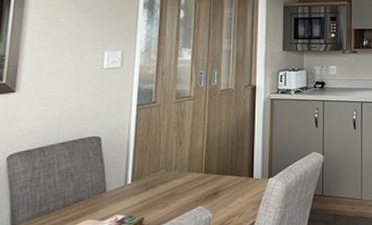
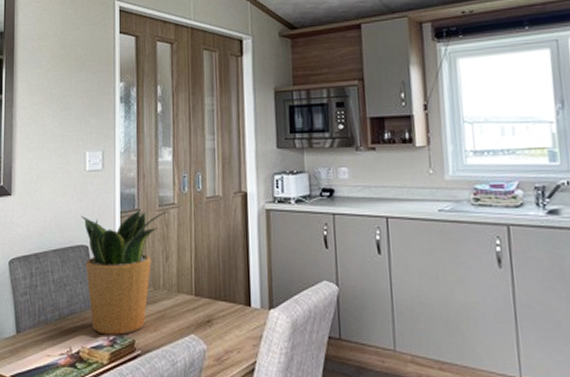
potted plant: none [94,100,184,217] -> present [80,208,168,335]

